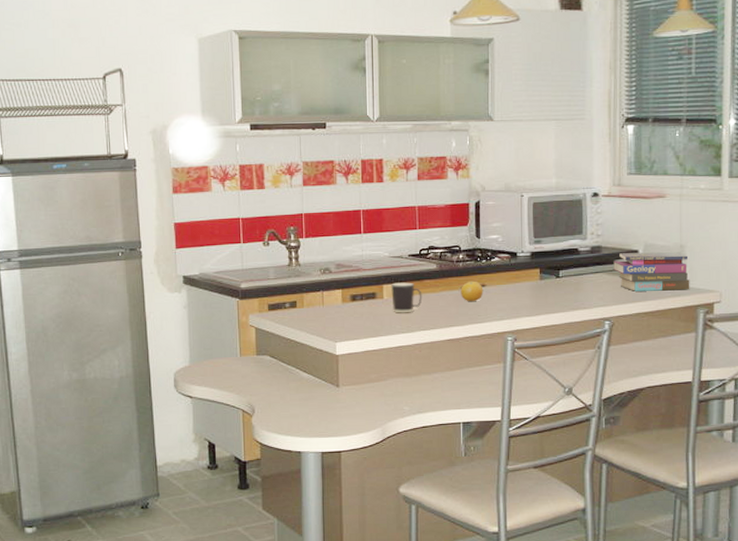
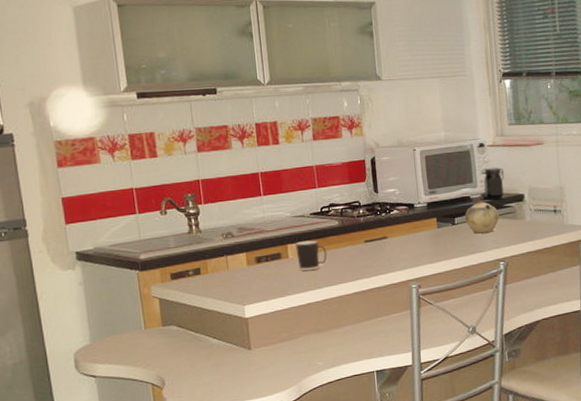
fruit: present [461,281,484,302] -> none [363,234,386,255]
teapot: none [571,249,609,289] -> present [465,196,500,234]
jar: none [592,219,619,254] -> present [481,167,505,200]
books: present [613,252,690,291] -> none [503,193,572,232]

